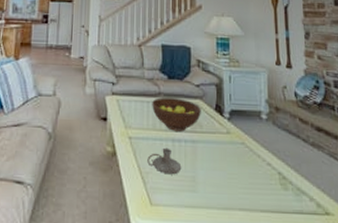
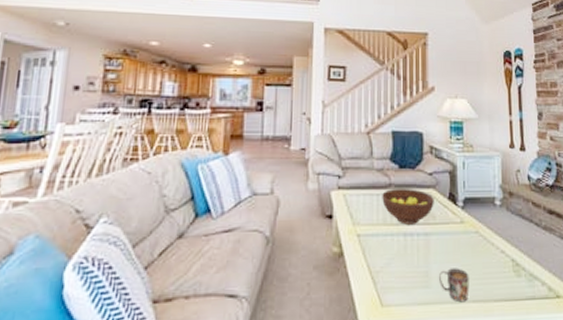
candle holder: present [147,147,182,175] -> none [377,243,414,272]
mug: none [206,175,236,210] -> present [439,268,470,303]

